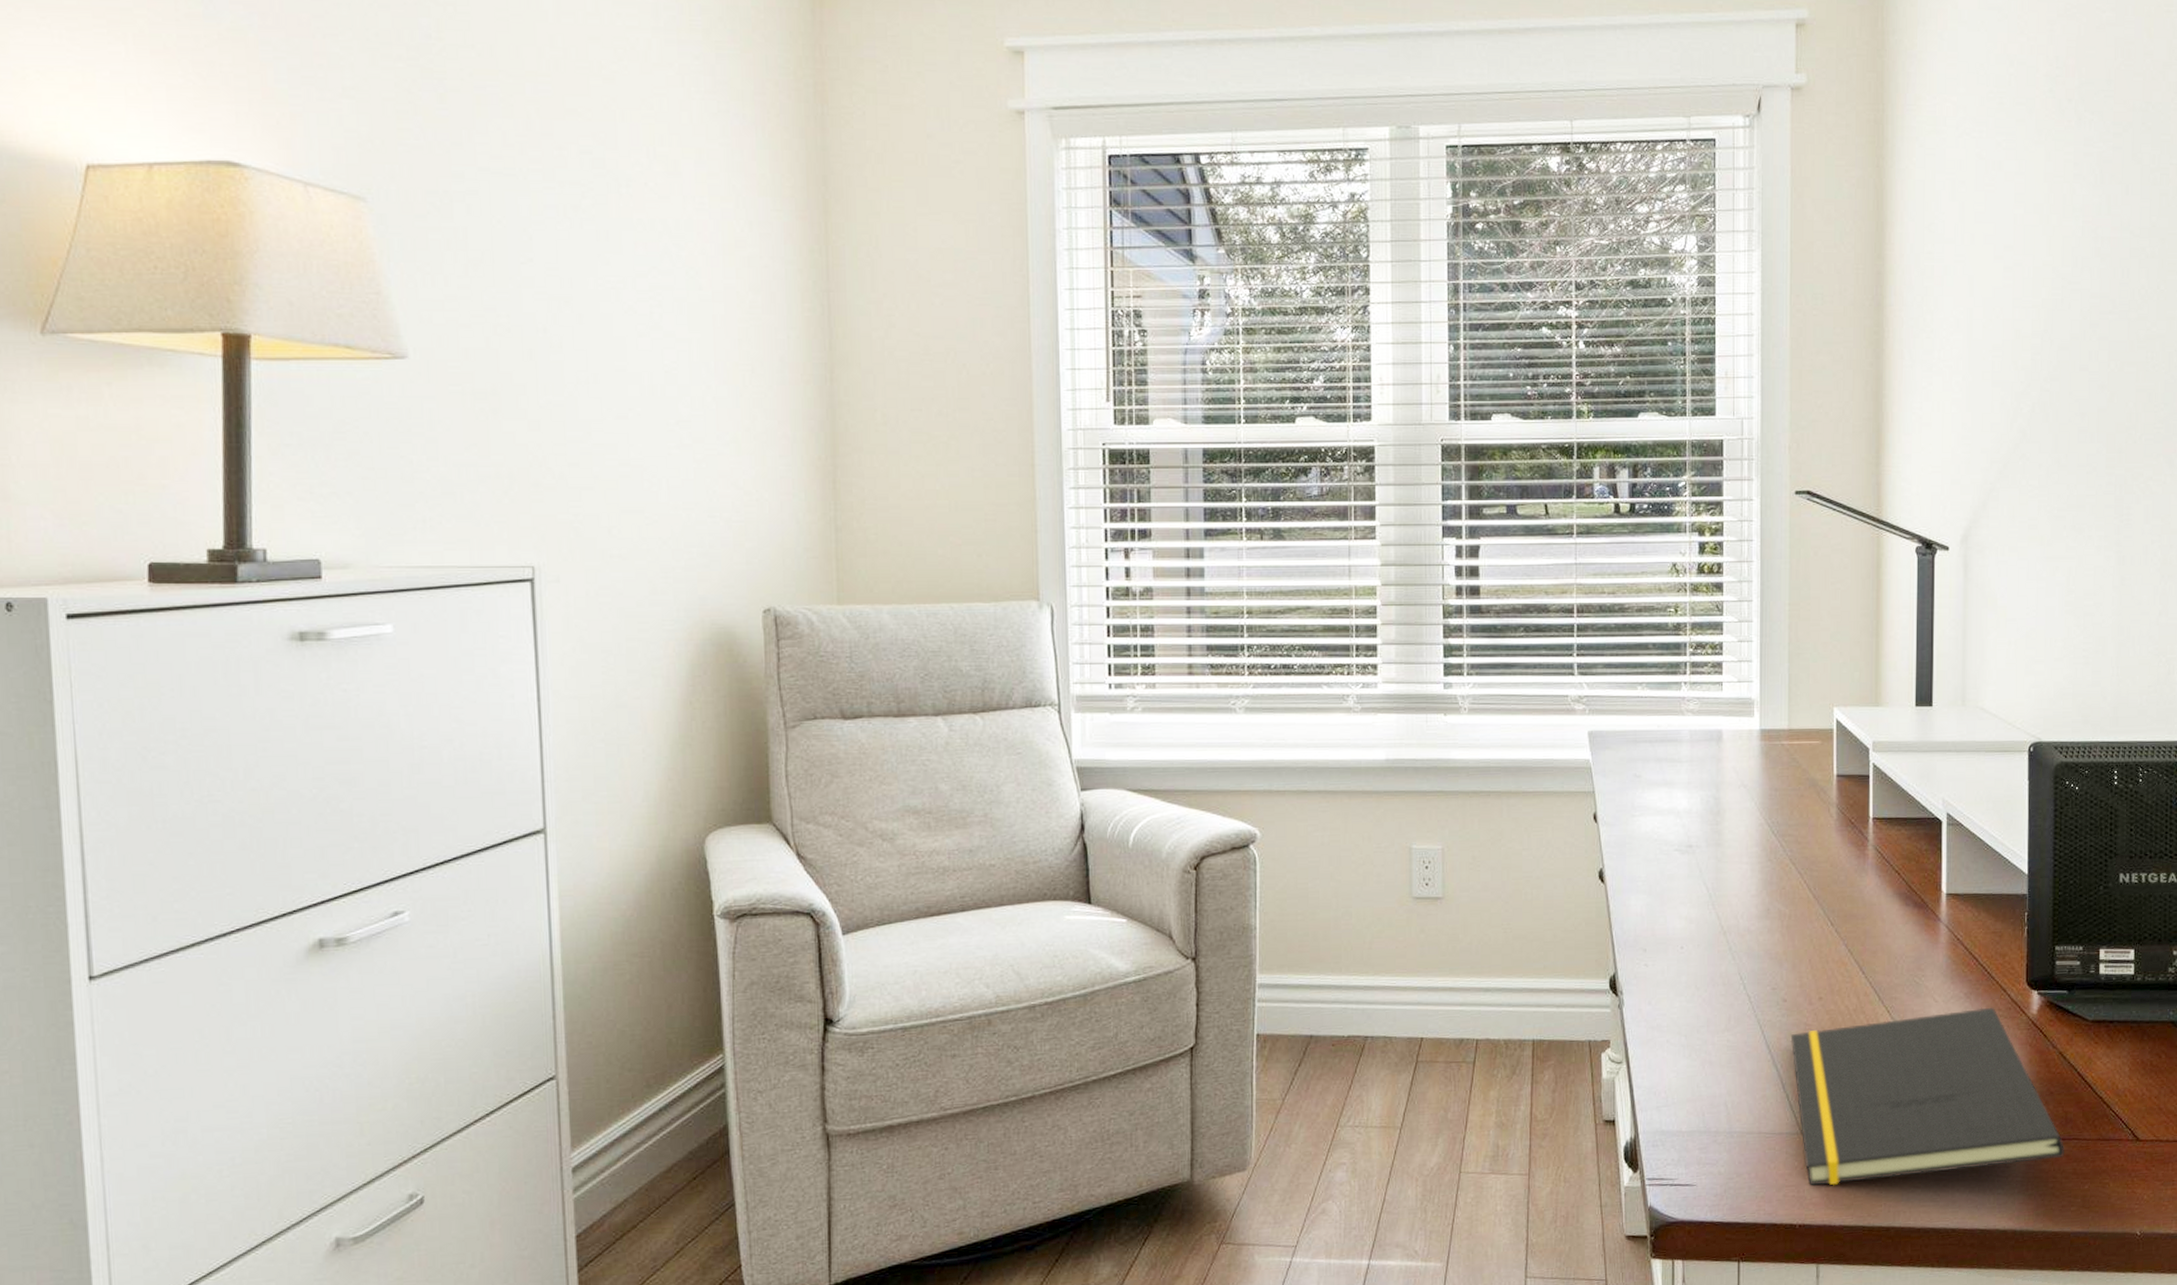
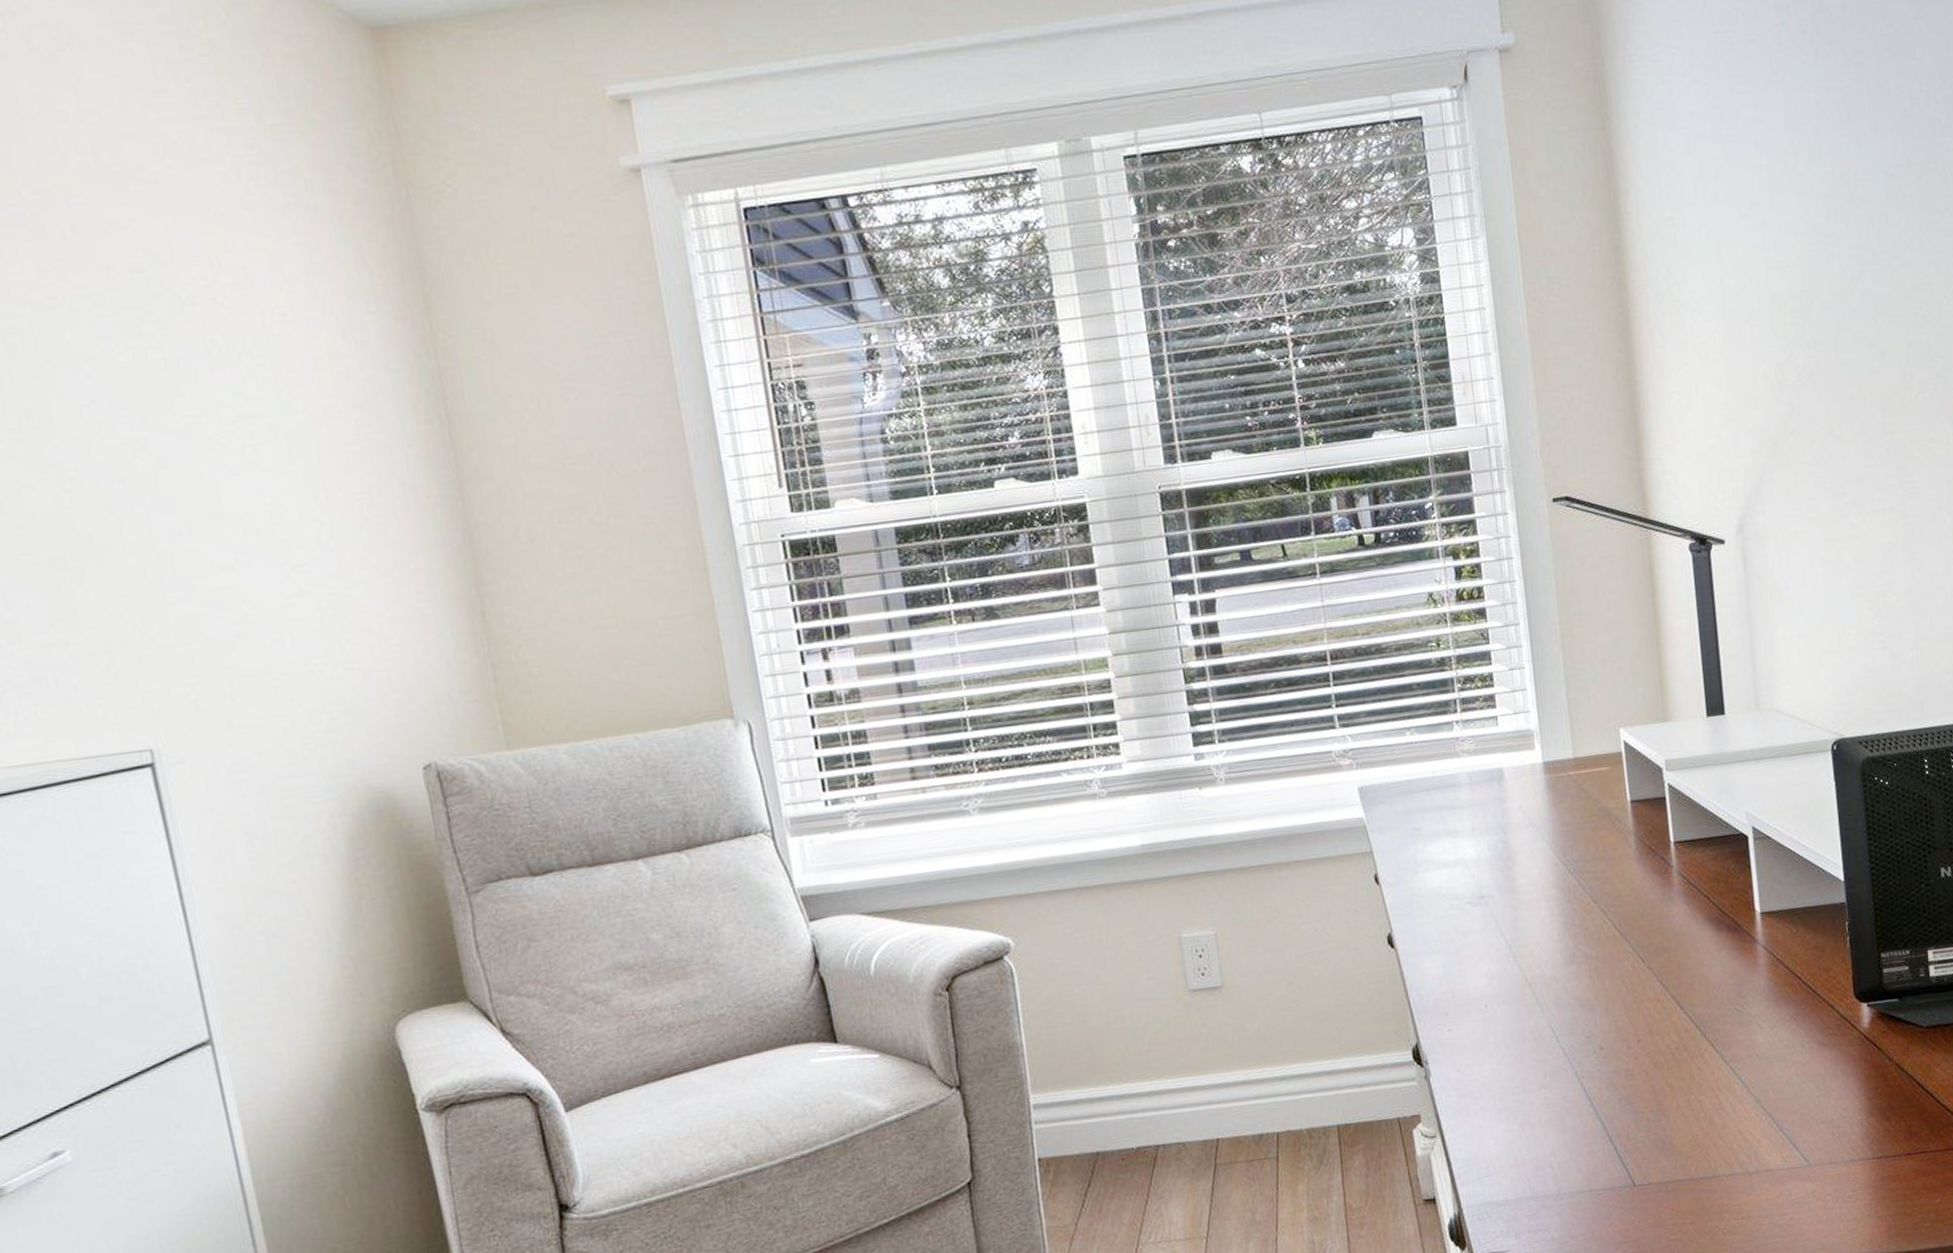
notepad: present [1790,1007,2064,1186] -> none [1611,1026,1912,1239]

